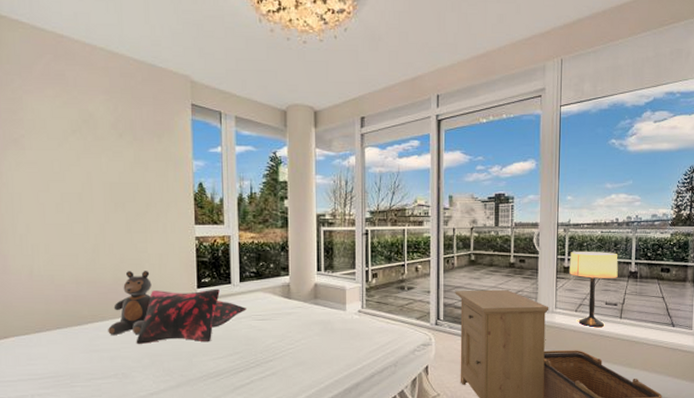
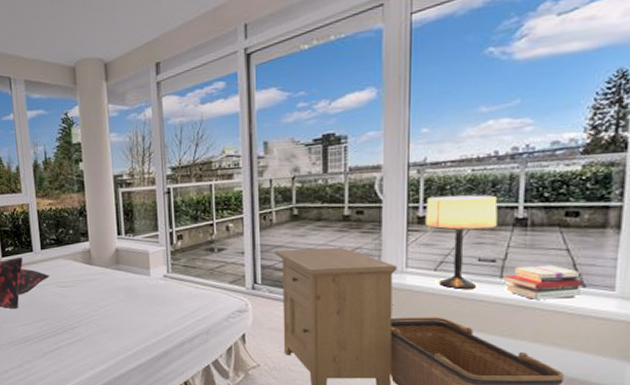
books: none [622,309,673,336] -> present [503,264,584,300]

